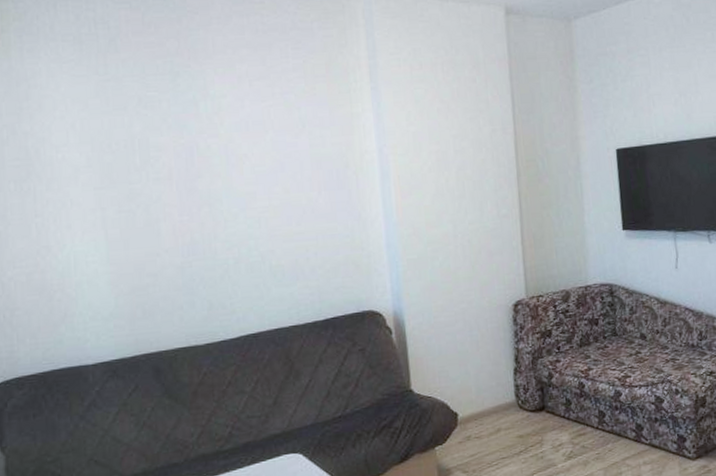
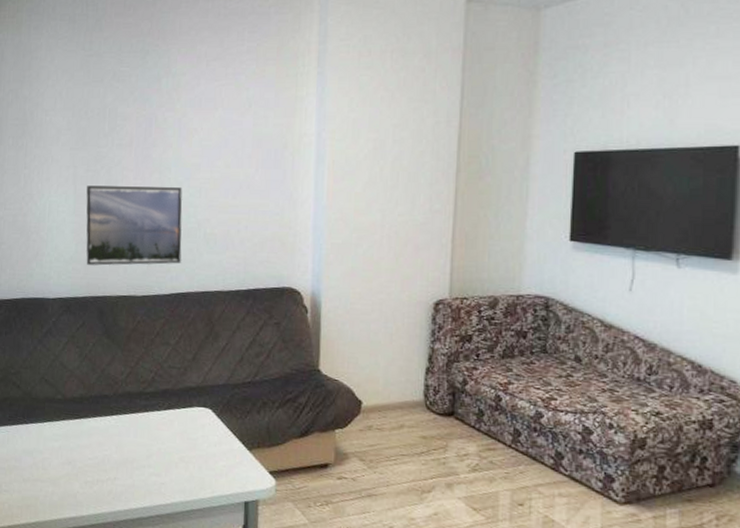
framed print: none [121,219,247,319] -> present [86,185,182,266]

